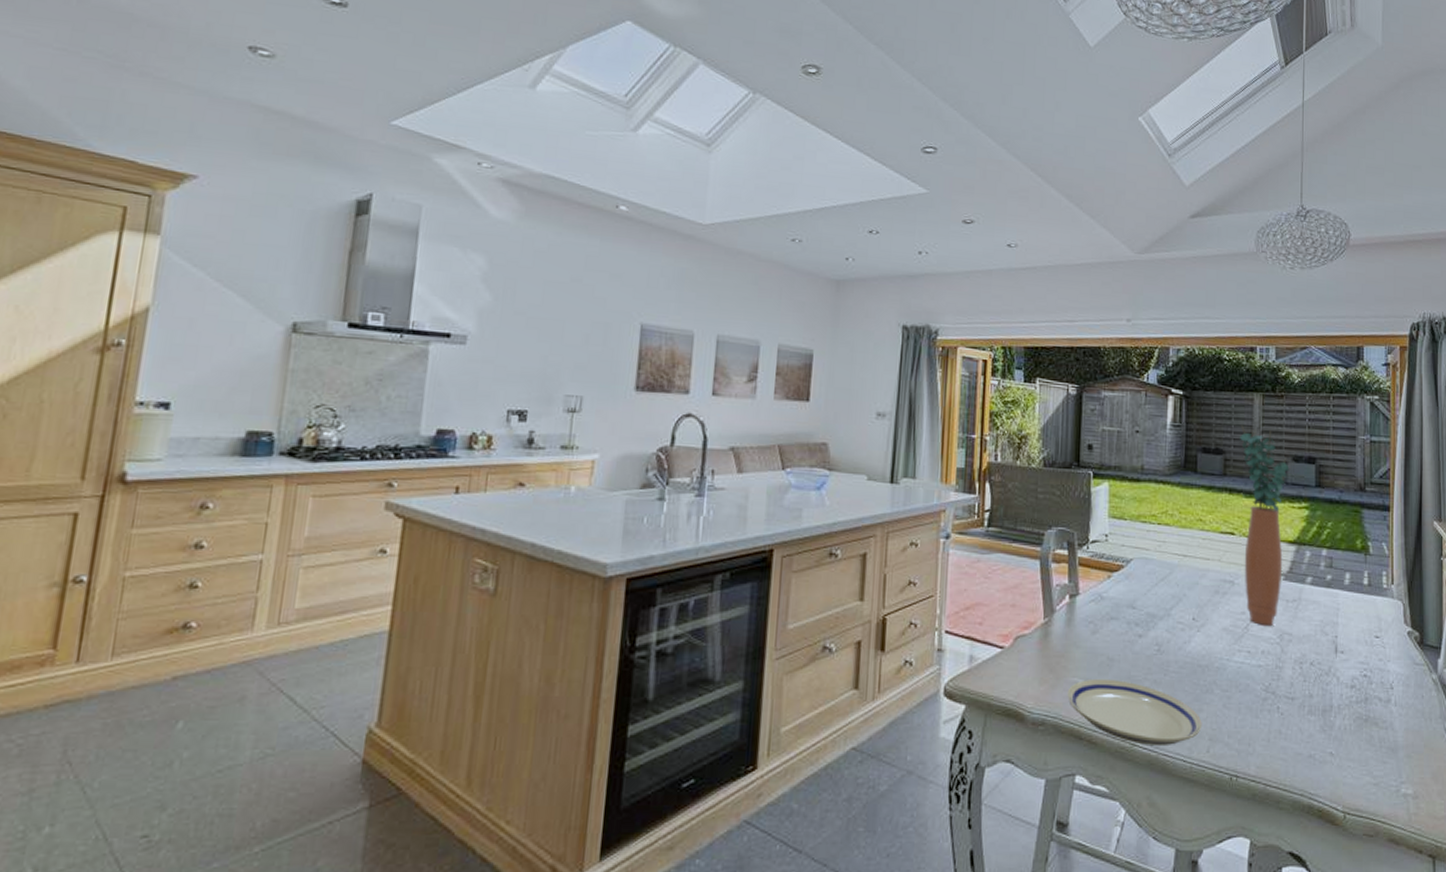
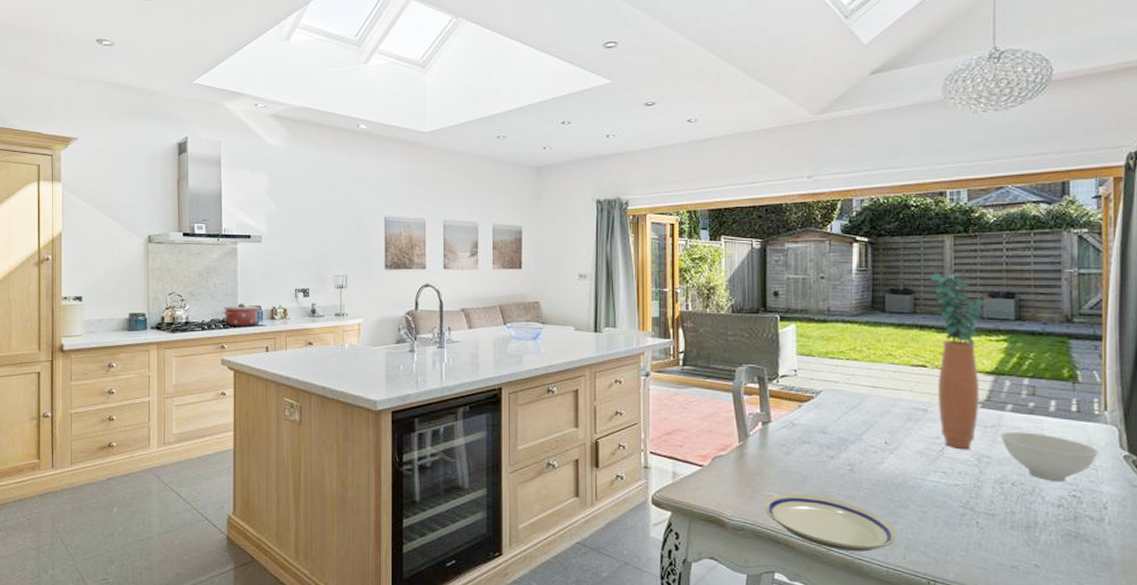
casserole: none [397,425,452,459] -> present [223,303,259,328]
bowl: none [1300,606,1386,661] -> present [1000,431,1098,482]

